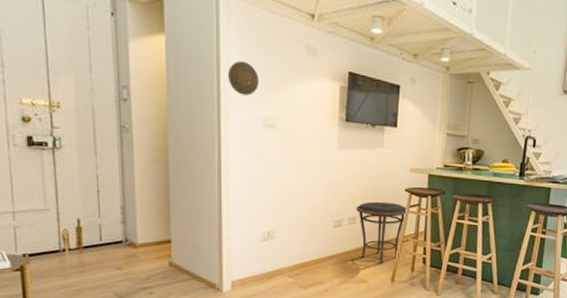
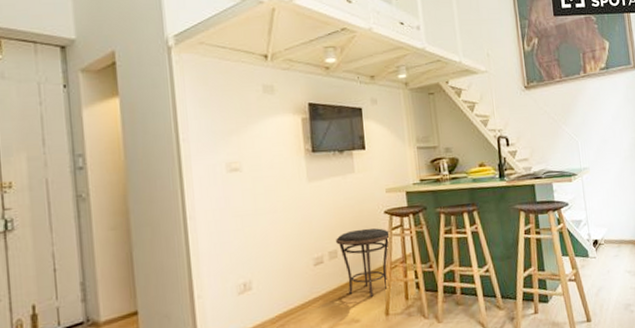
decorative plate: present [227,61,259,96] -> none [185,110,219,144]

